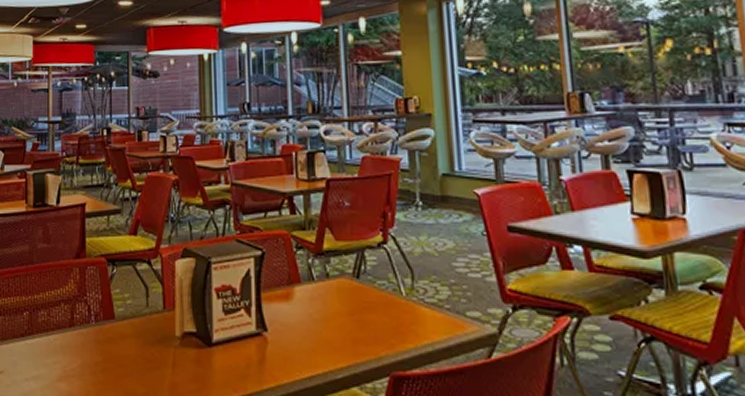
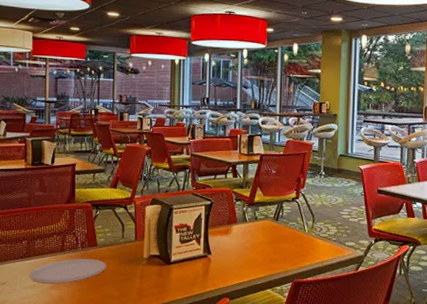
plate: none [32,336,128,375] -> present [29,258,106,285]

